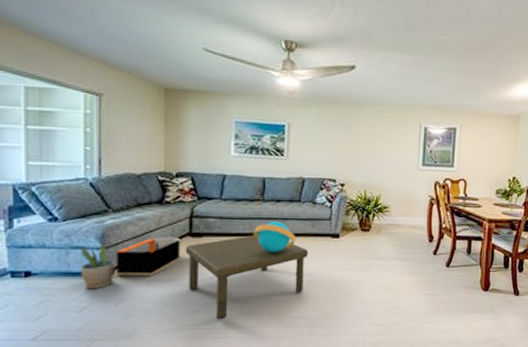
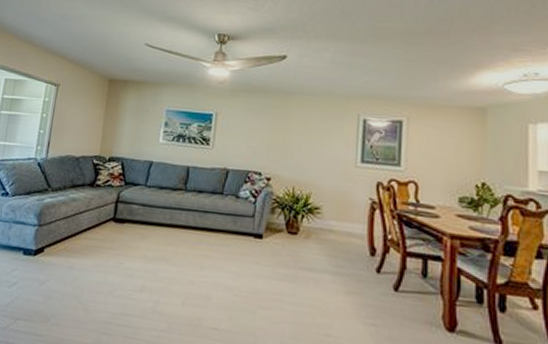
potted plant: present [80,242,115,289] -> none [17,220,46,266]
storage bin: present [116,236,181,276] -> none [45,219,105,259]
coffee table: present [185,235,309,320] -> none [106,226,228,317]
decorative sphere: present [253,221,295,254] -> none [172,213,215,249]

